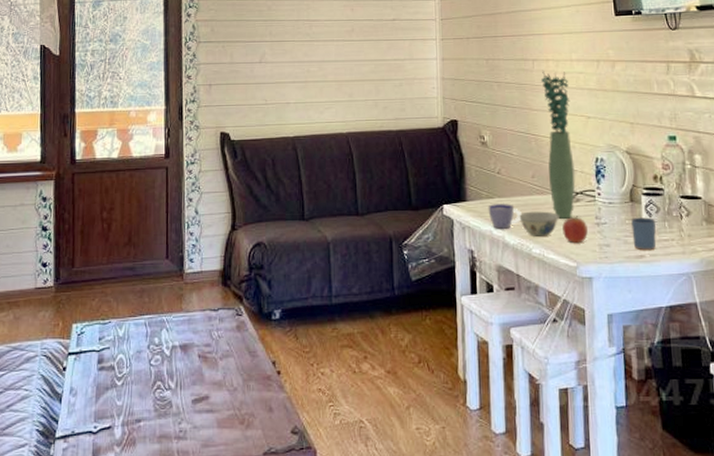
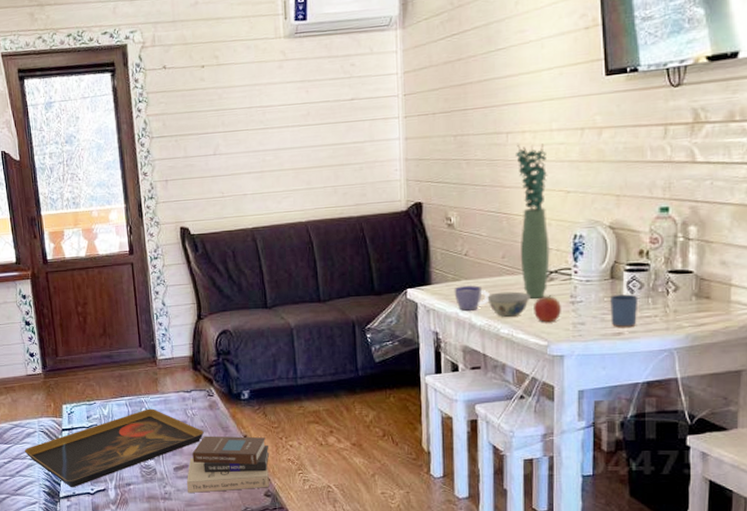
decorative tray: none [20,329,229,426] -> present [24,408,204,488]
books: none [205,361,299,430] -> present [186,436,270,493]

